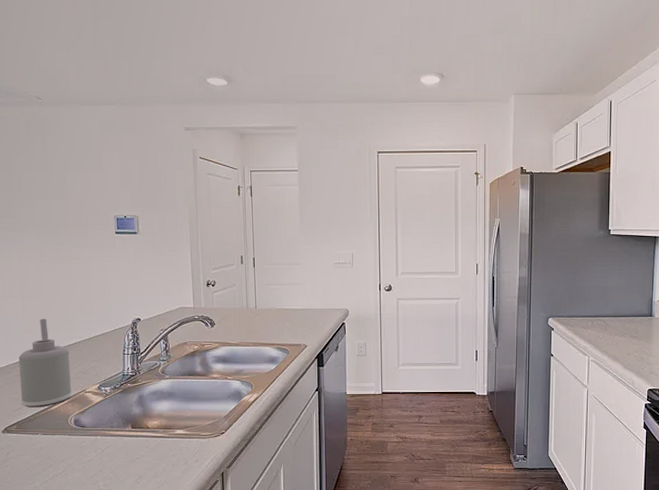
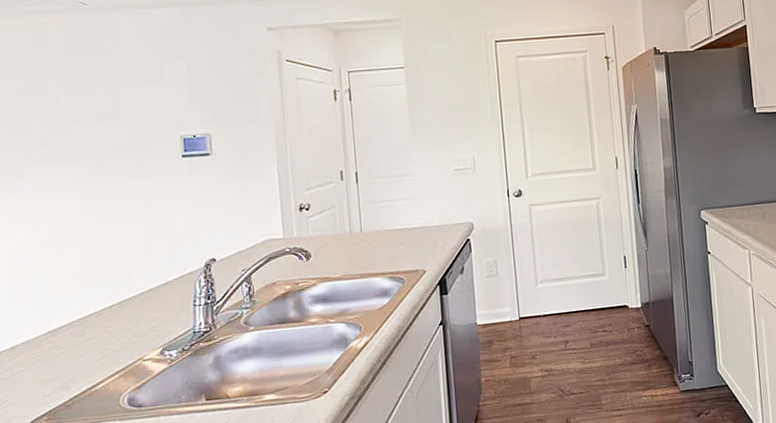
soap dispenser: present [18,319,72,408] -> none [51,271,125,390]

